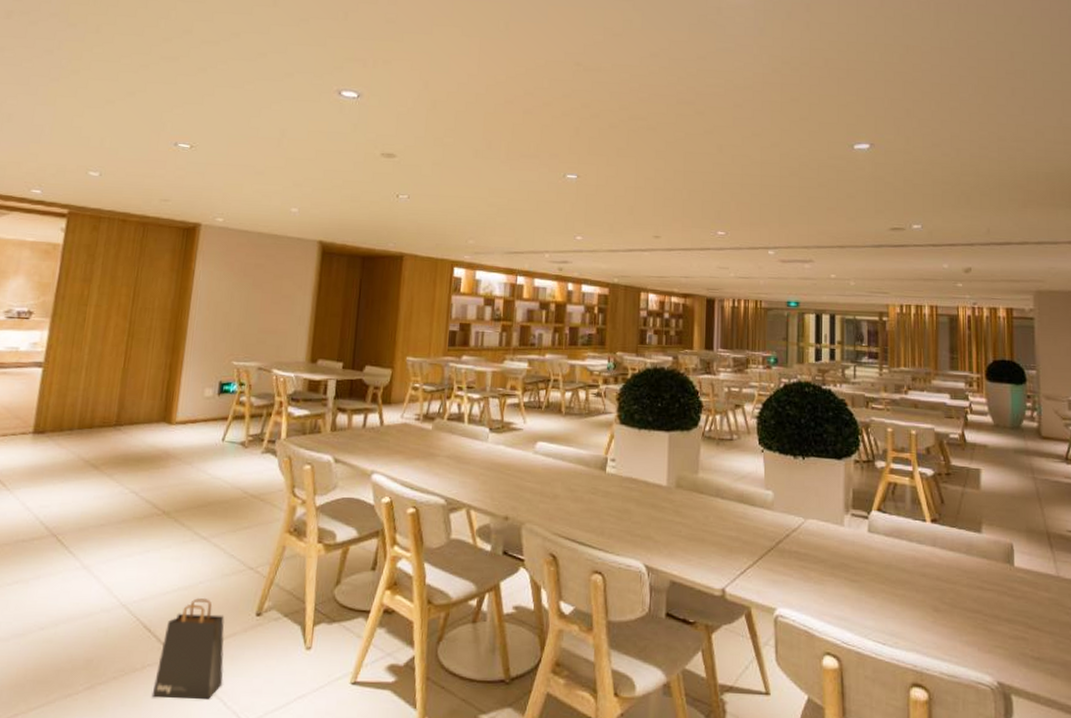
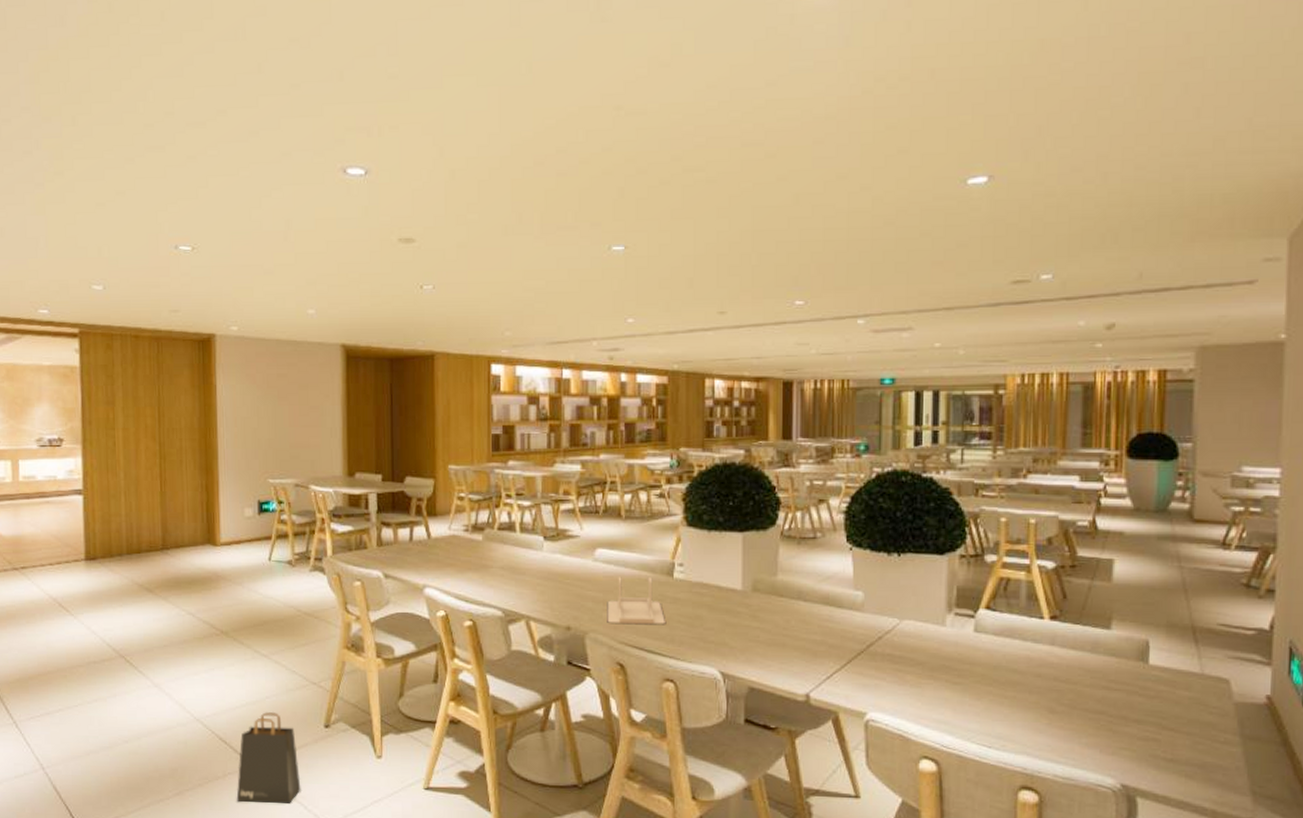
napkin holder: none [543,469,598,518] -> present [607,577,667,625]

